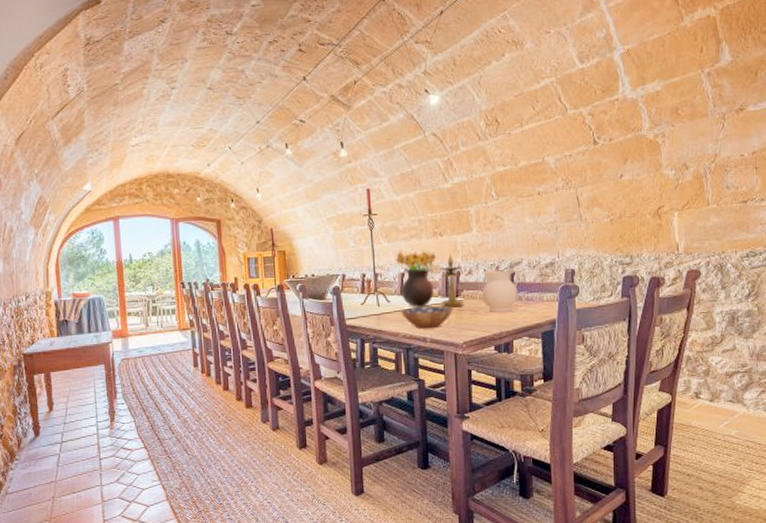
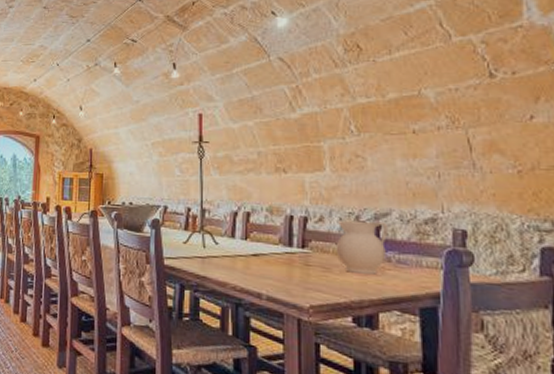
flower arrangement: present [395,250,437,307] -> none [227,186,279,255]
bowl: present [401,306,453,328] -> none [231,253,297,283]
candlestick: present [440,253,464,308] -> none [282,194,312,261]

